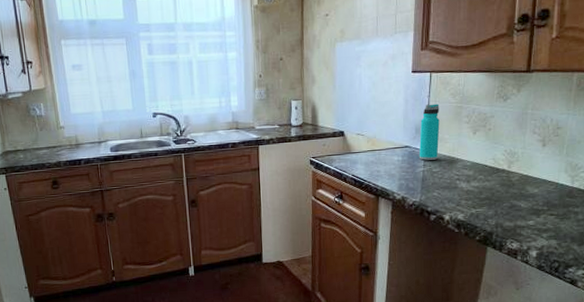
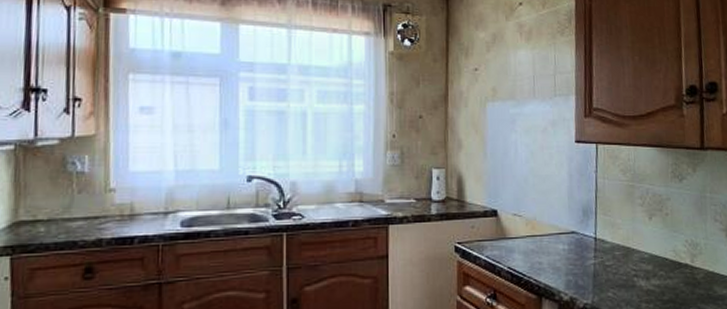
water bottle: present [419,103,440,160] -> none [588,181,611,250]

